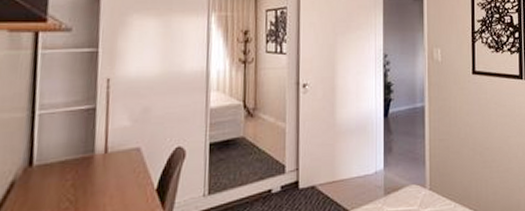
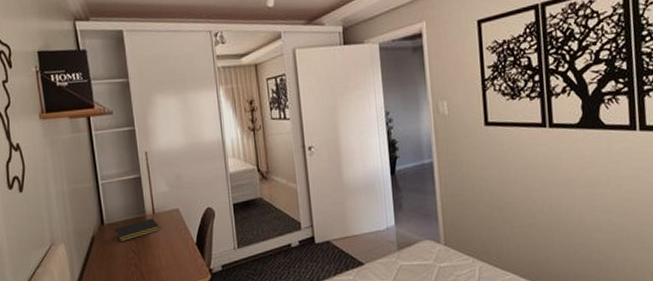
notepad: none [47,158,112,187] -> present [115,218,160,241]

